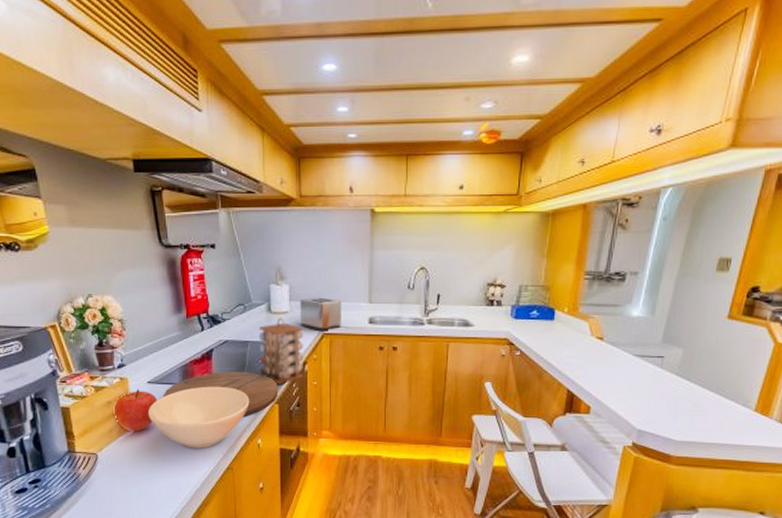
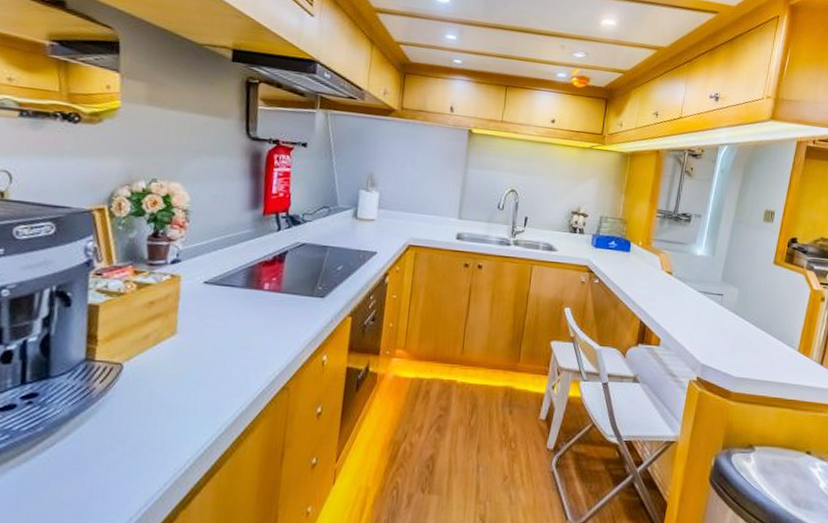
fruit: present [113,389,157,432] -> none [154,289,212,340]
bowl: present [147,386,250,448] -> none [196,291,321,363]
cutting board: present [163,372,278,416] -> none [220,277,354,329]
spice rack: present [258,317,304,385] -> none [336,224,389,296]
toaster: present [300,297,341,332] -> none [386,207,431,243]

